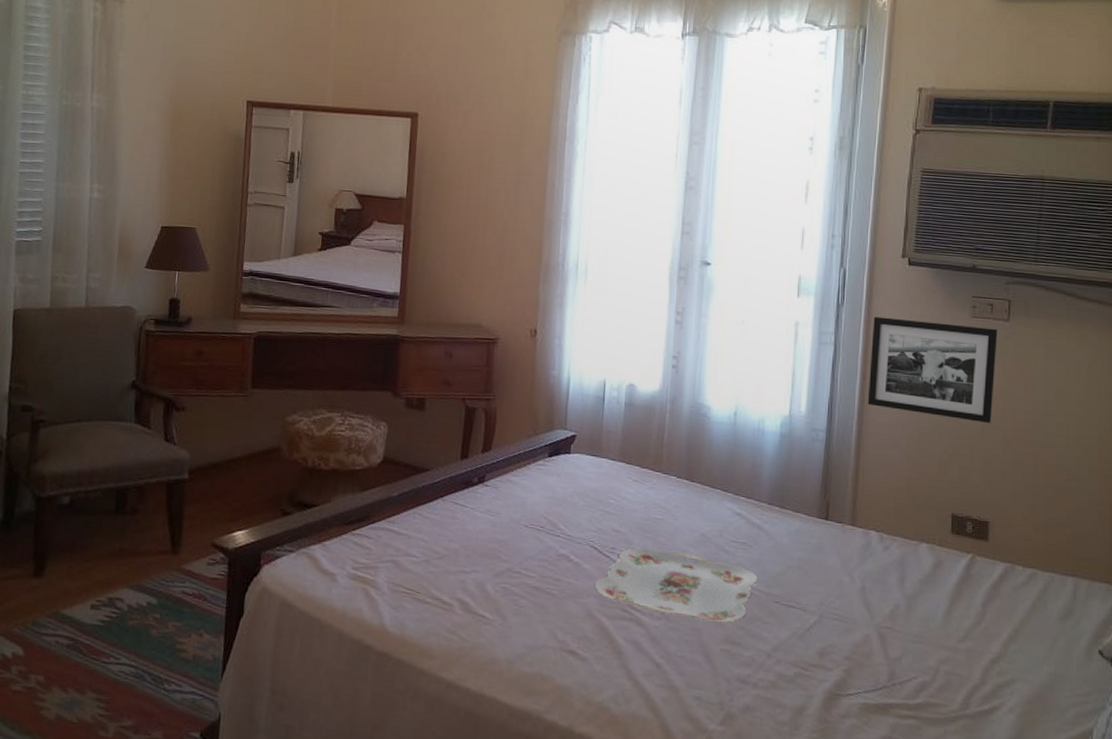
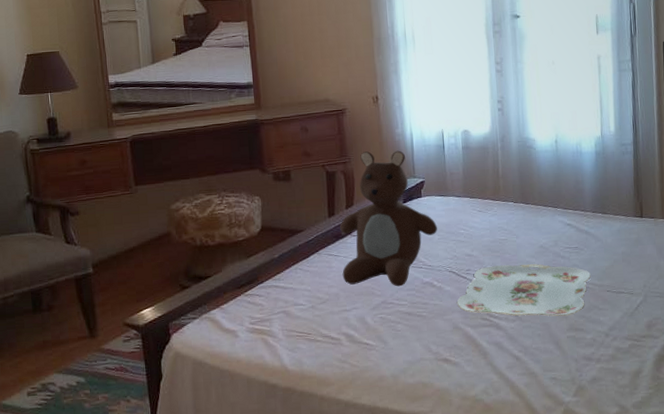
teddy bear: none [466,390,584,555] -> present [340,150,437,287]

